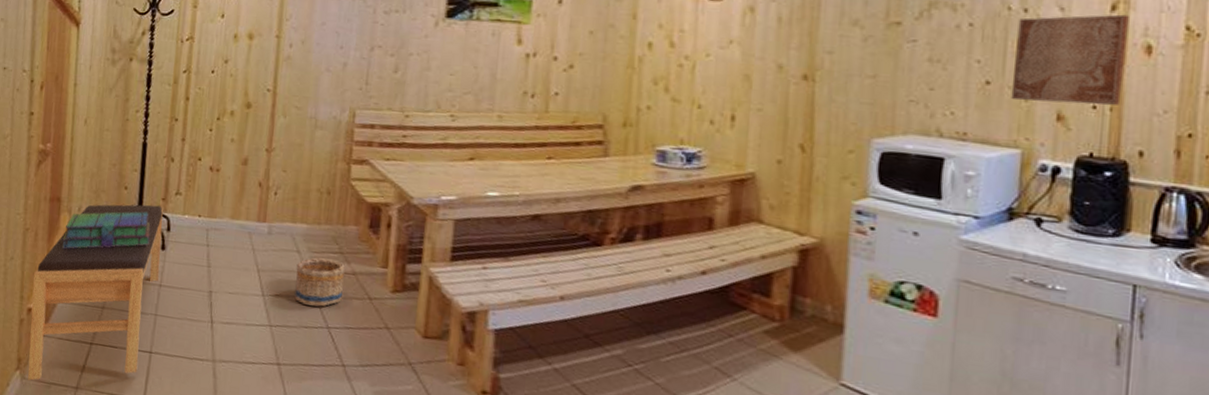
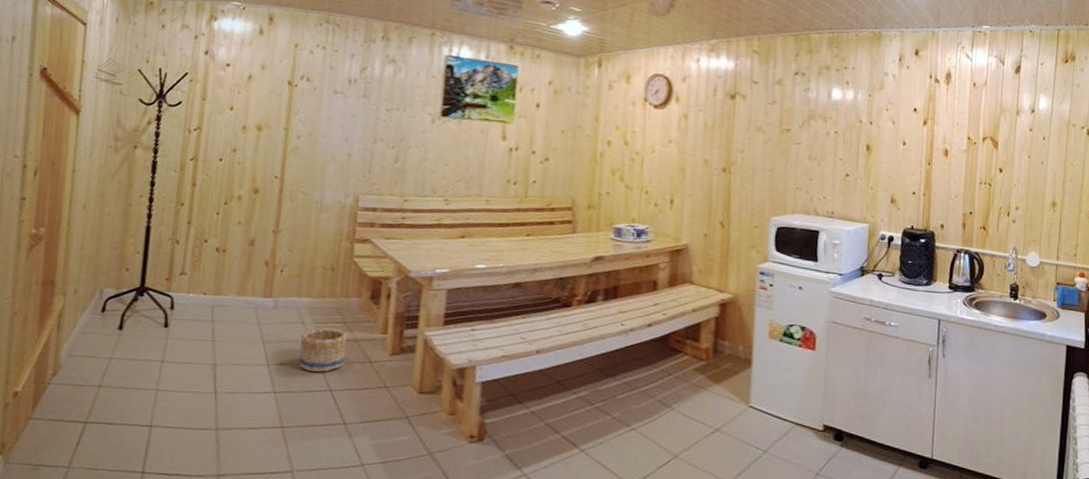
bench: present [27,204,163,381] -> none [12,285,167,465]
stack of books: present [62,212,150,250] -> none [55,292,153,332]
wall art: present [1011,14,1129,105] -> none [862,127,934,192]

